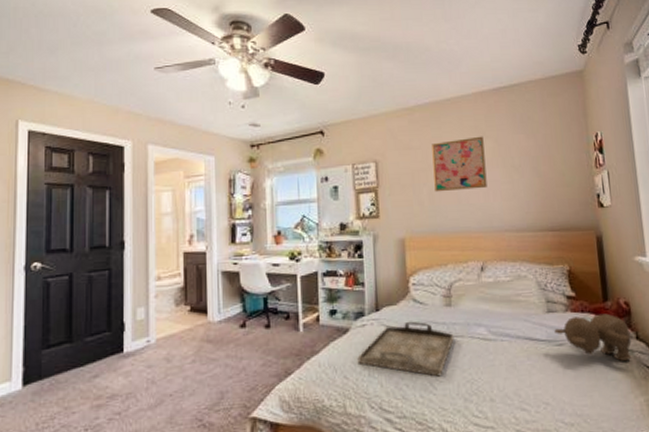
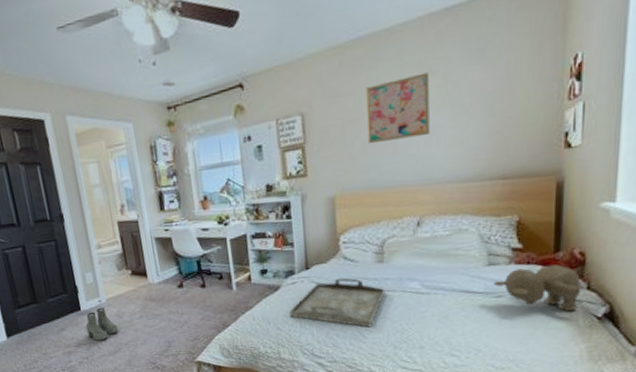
boots: none [125,348,165,391] -> present [85,307,119,341]

